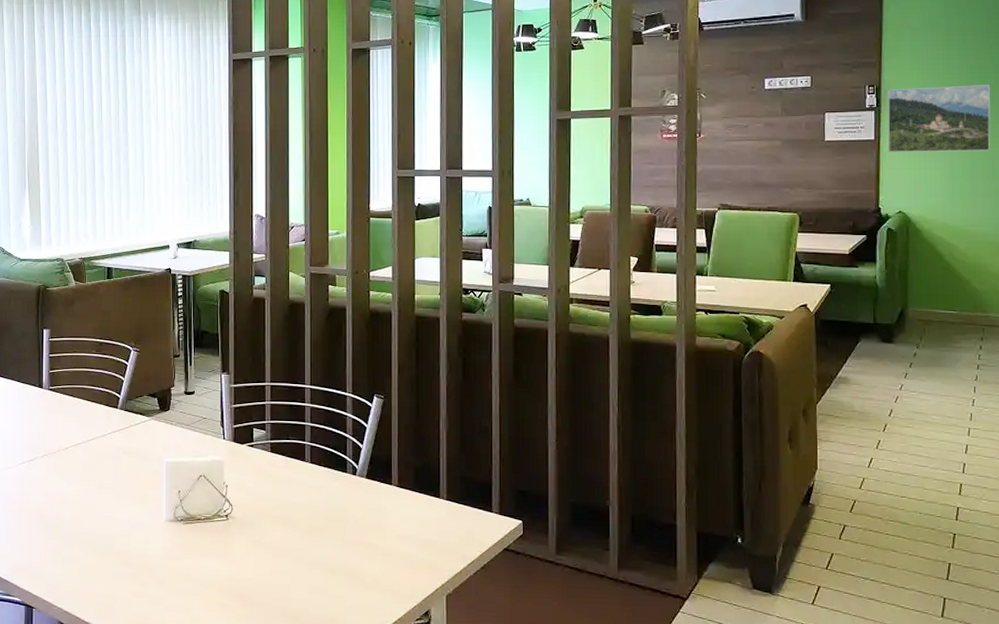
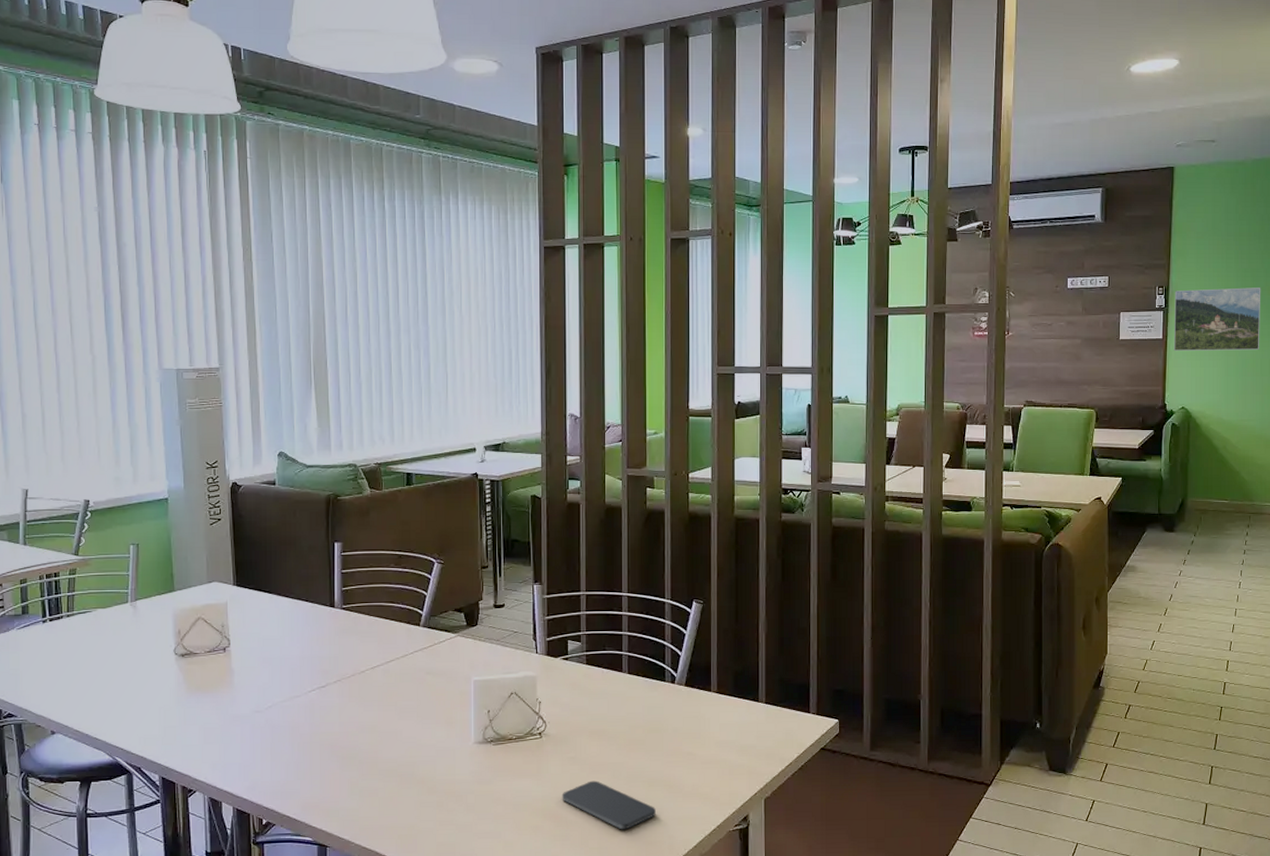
smartphone: none [247,564,337,615] -> present [562,780,656,830]

